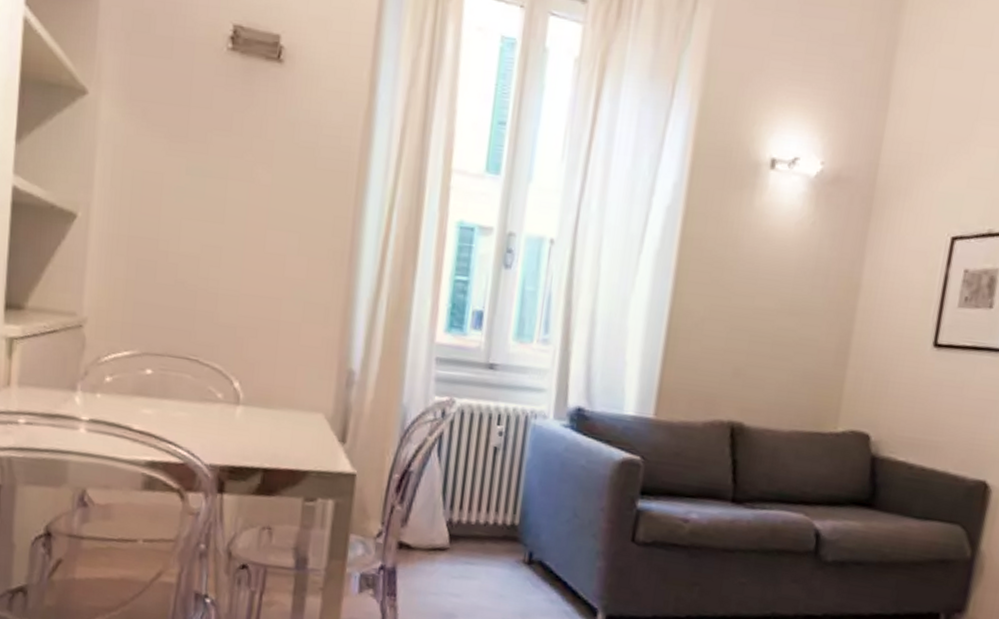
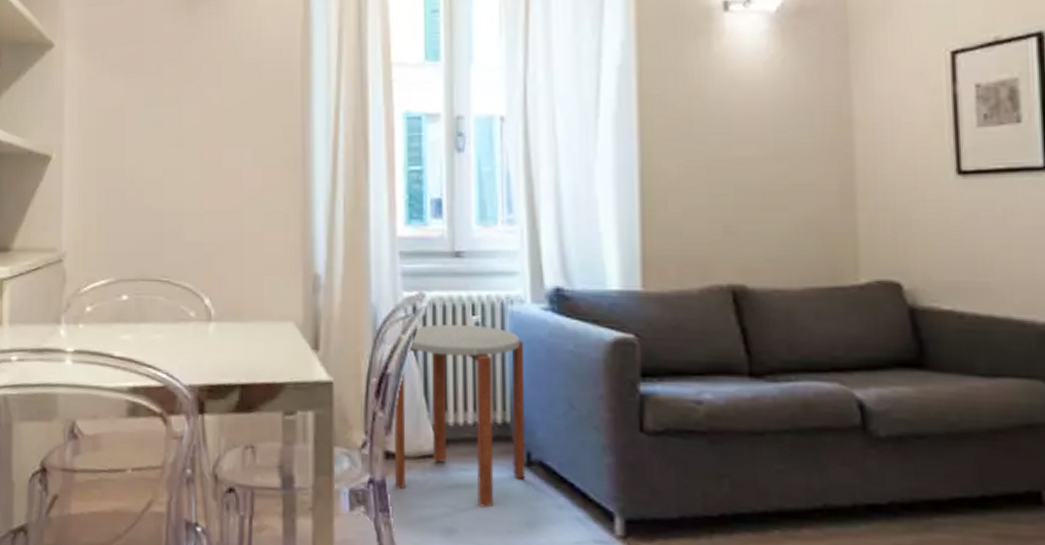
side table: none [405,429,542,598] -> present [394,324,525,508]

